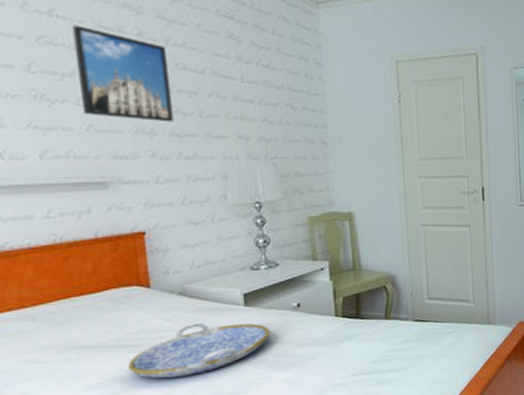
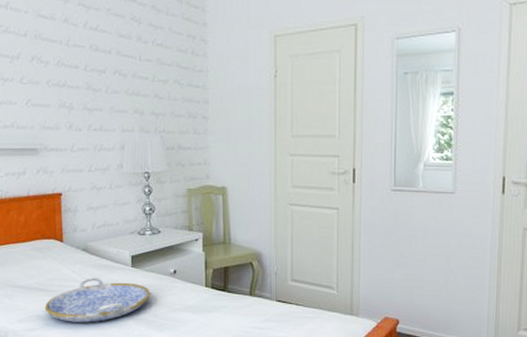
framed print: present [71,25,174,122] -> none [20,15,87,98]

